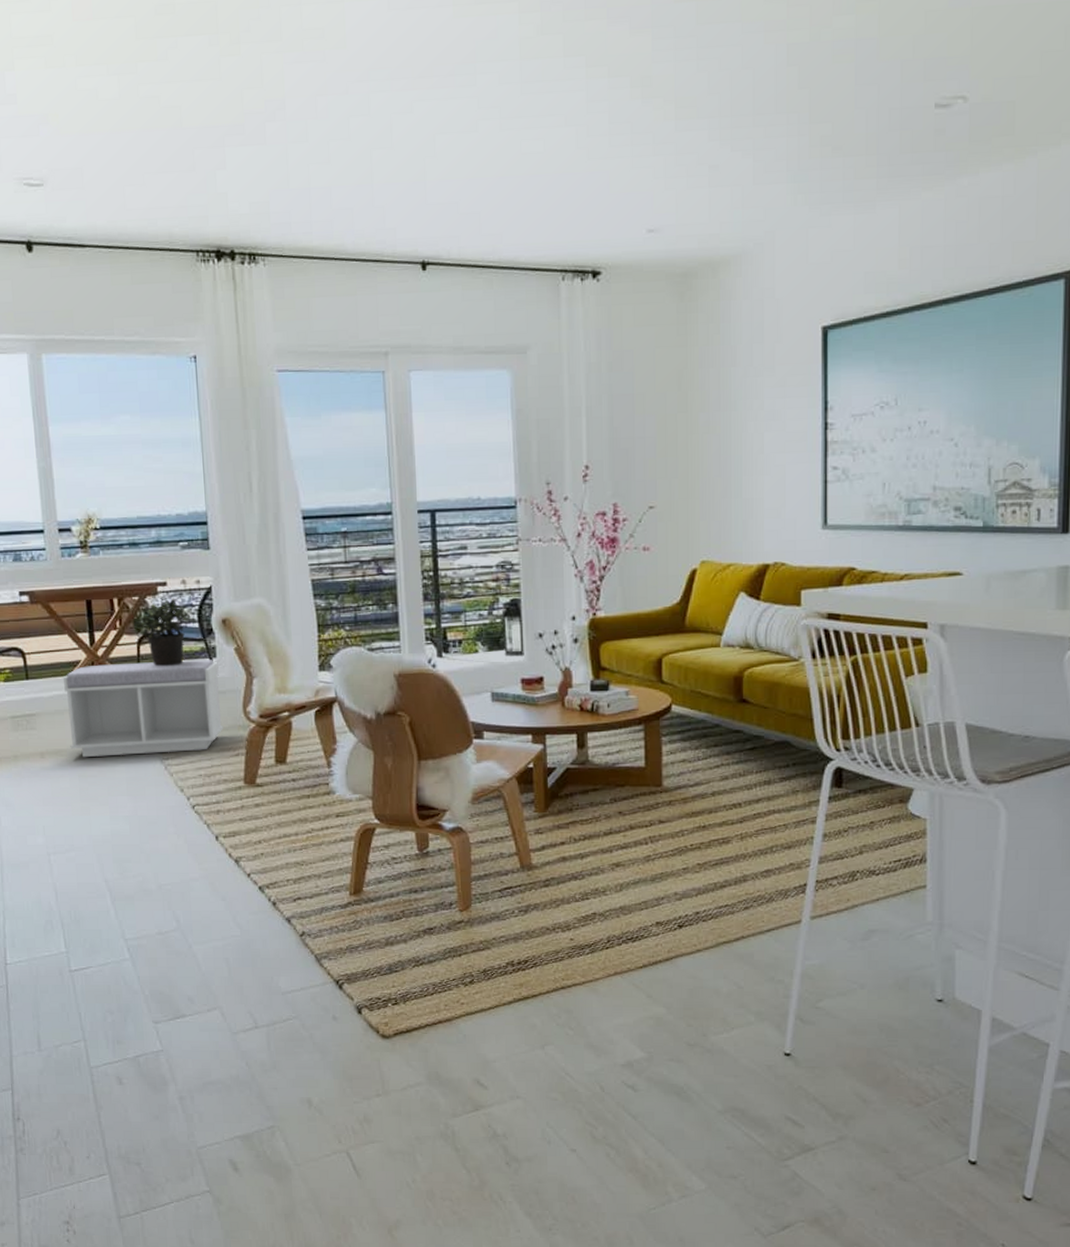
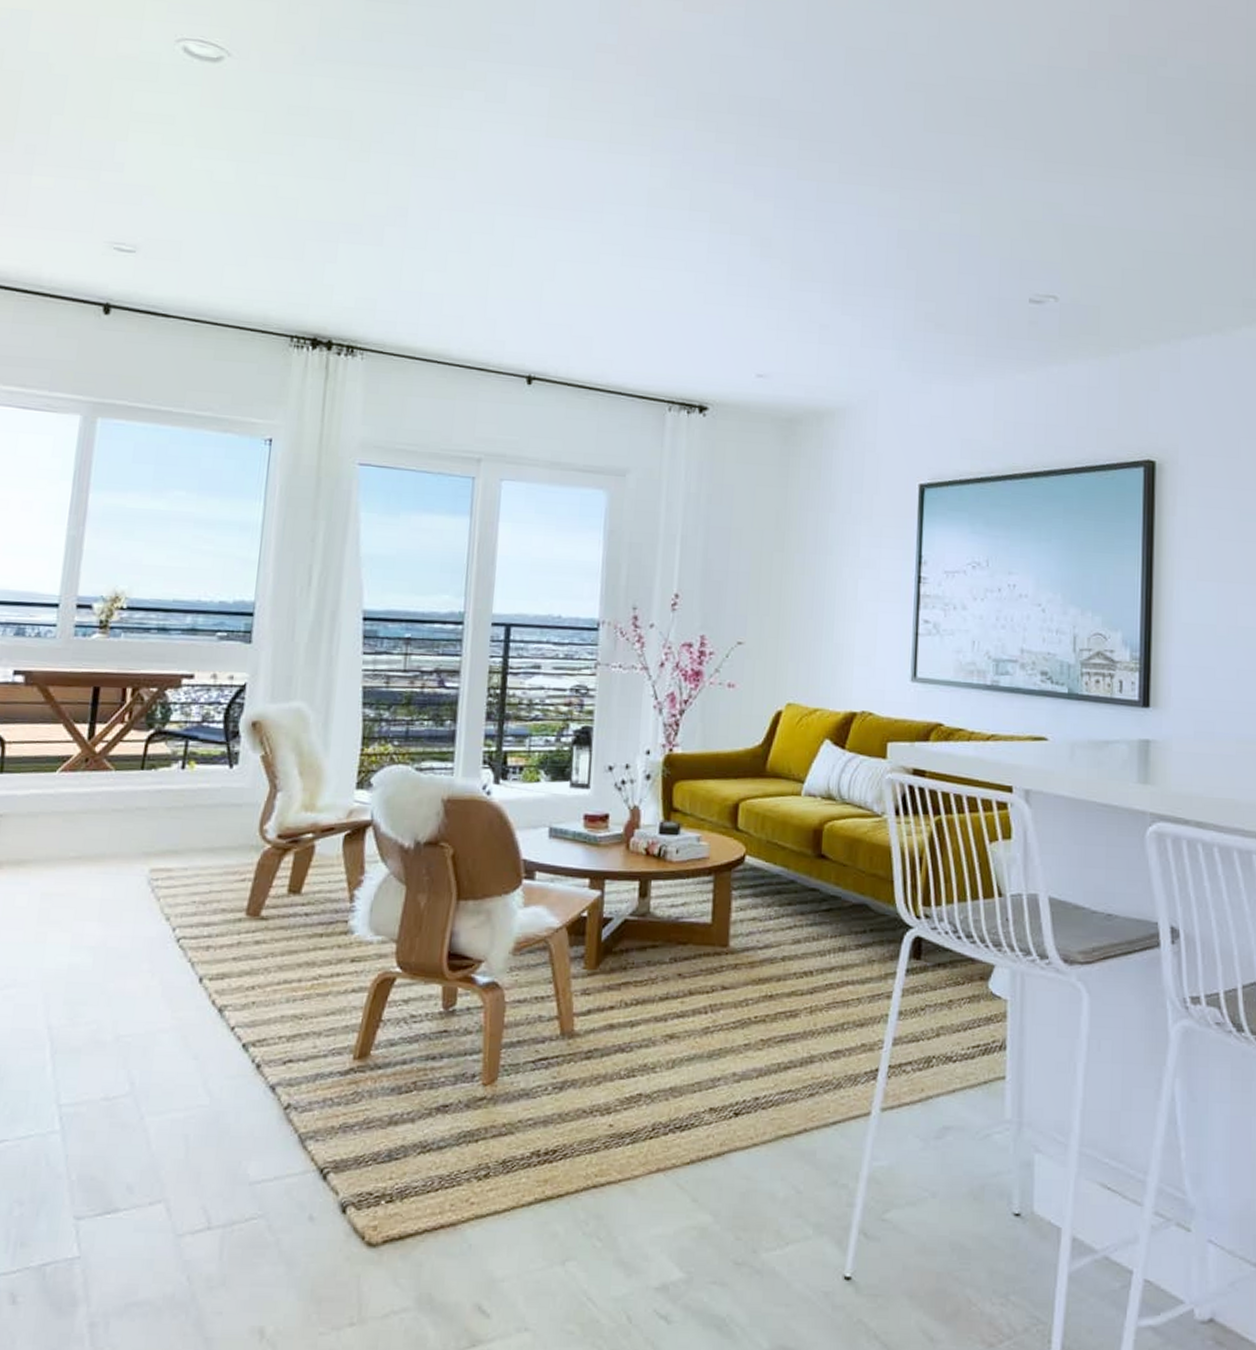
bench: present [62,660,223,758] -> none [38,762,239,872]
potted plant: present [134,598,196,666] -> none [146,693,222,770]

